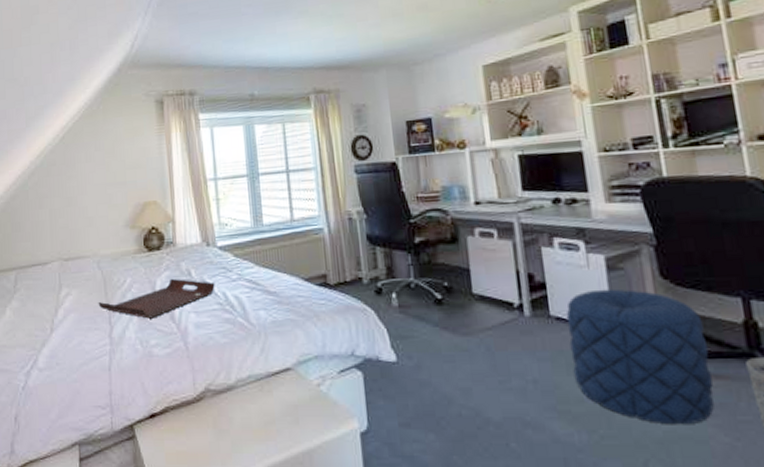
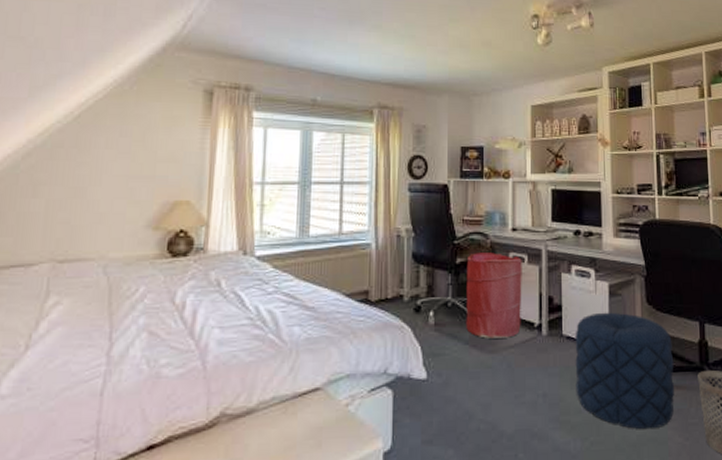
serving tray: present [98,278,215,319] -> none [97,288,247,334]
laundry hamper: none [427,229,498,320] -> present [466,252,522,338]

